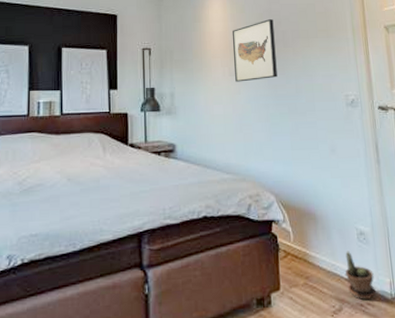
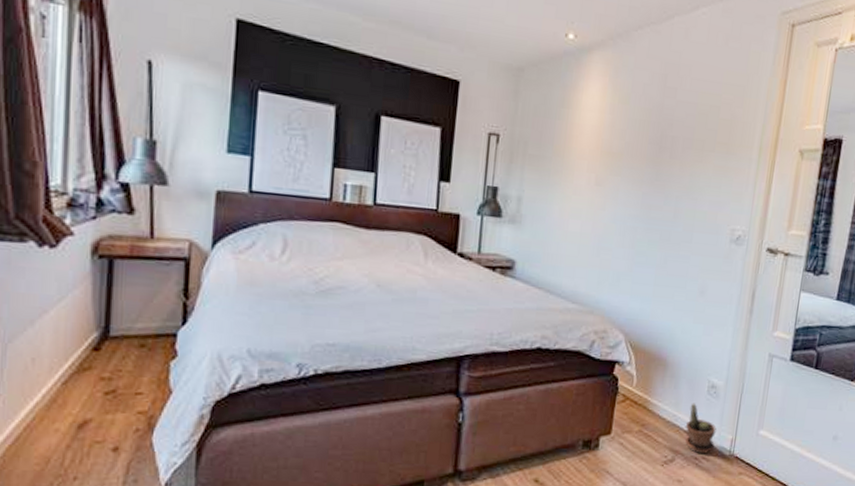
wall art: present [233,19,278,82] -> none [601,118,664,196]

